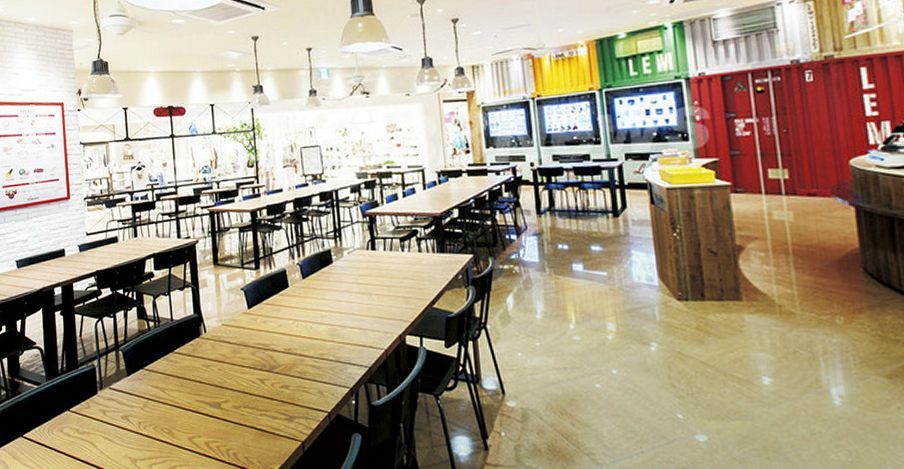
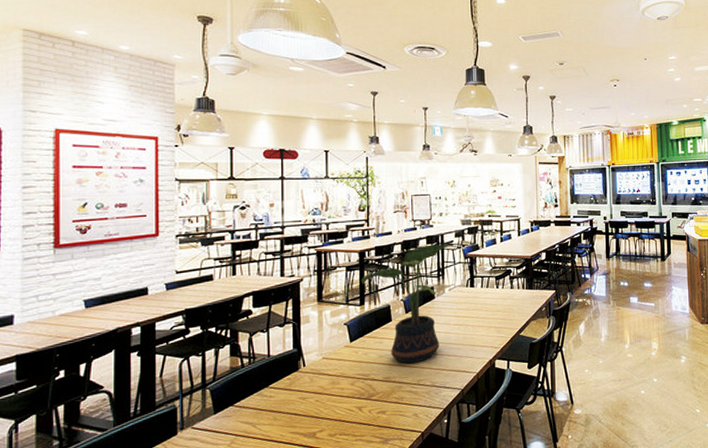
potted plant: none [254,201,345,335] -> present [361,244,449,364]

